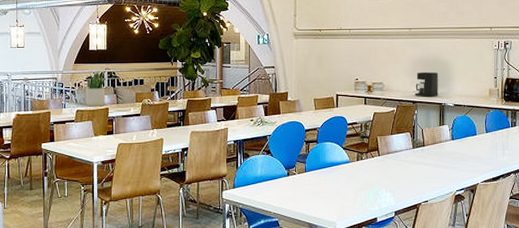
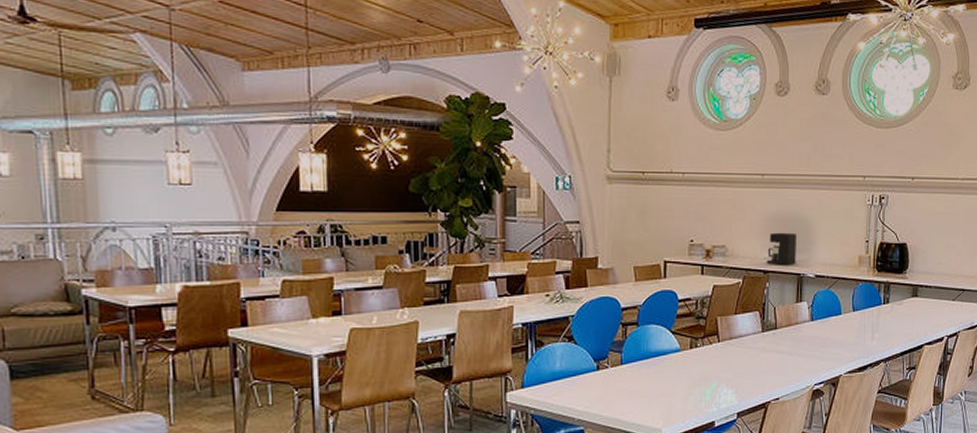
planter: present [85,70,105,107] -> none [295,221,328,275]

